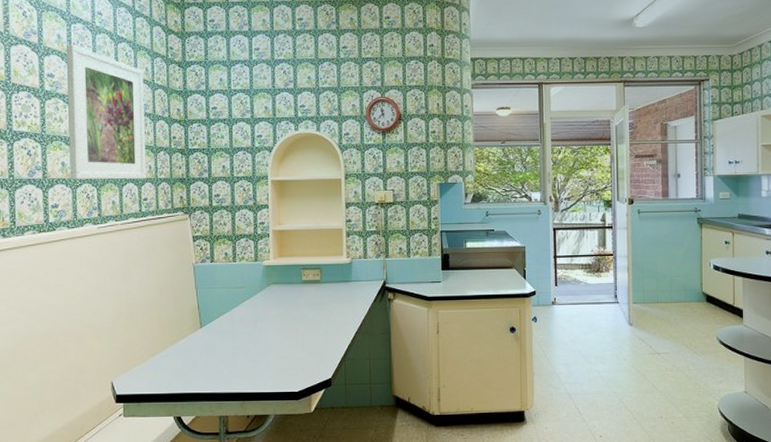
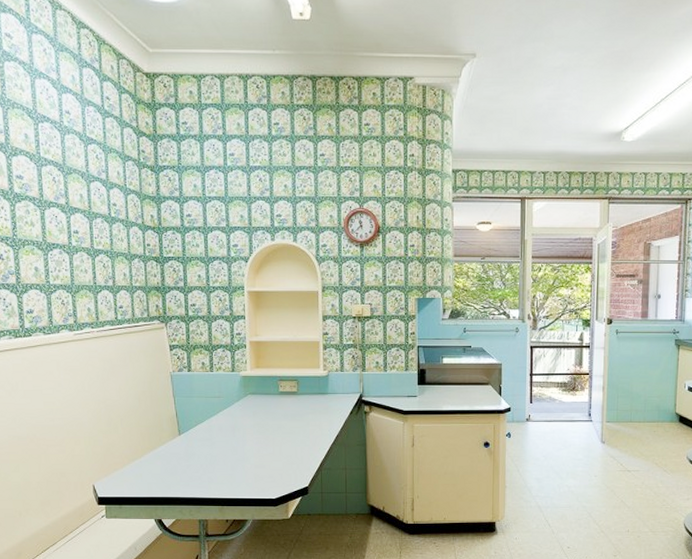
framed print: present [66,45,147,180] -> none [34,145,122,287]

